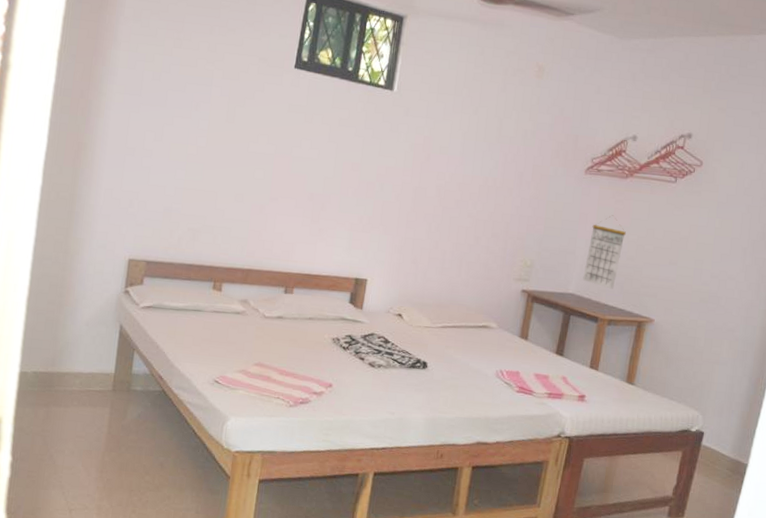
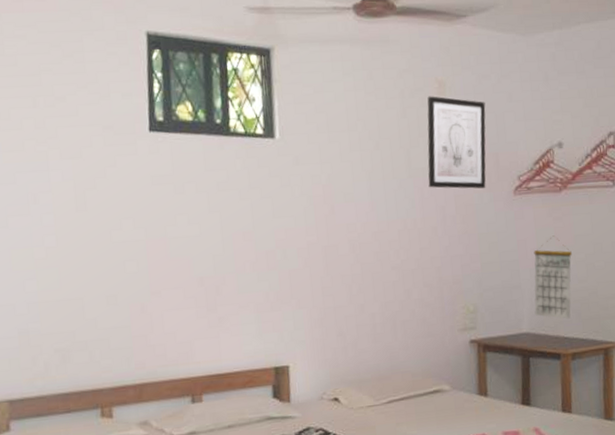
wall art: none [512,77,576,164] -> present [427,96,486,189]

